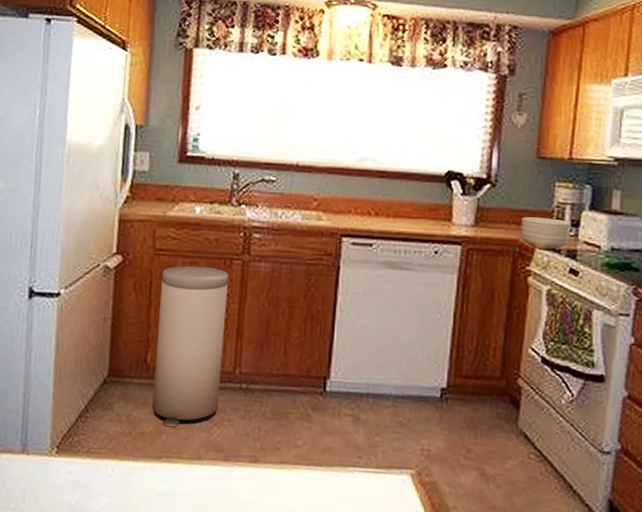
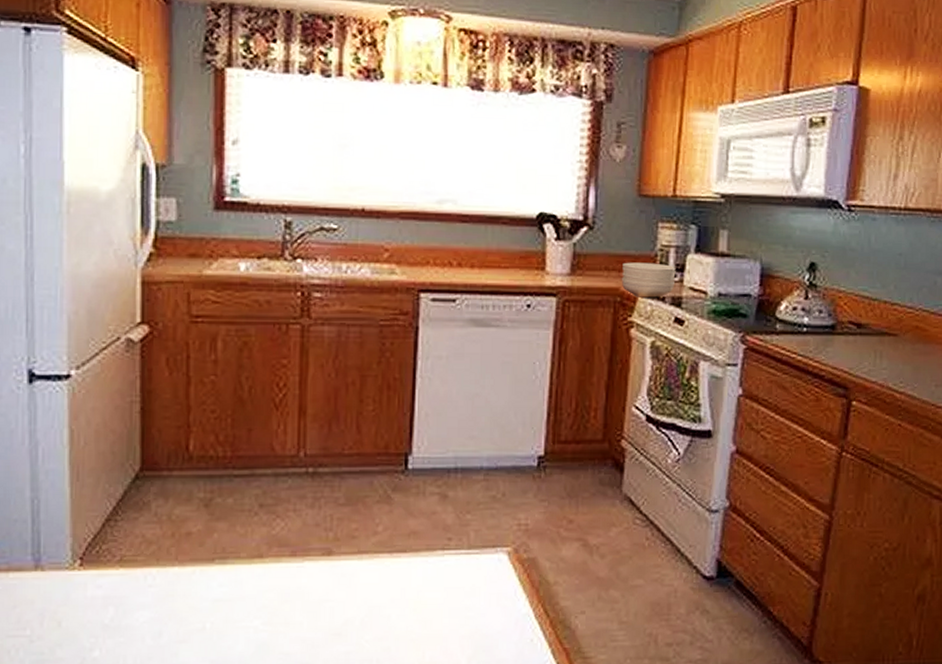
pedal bin: present [152,265,229,428] -> none [199,333,286,524]

